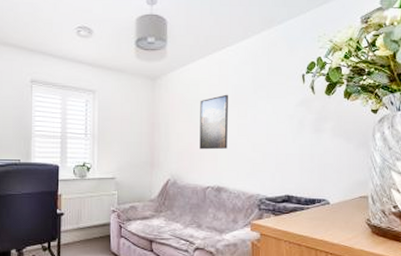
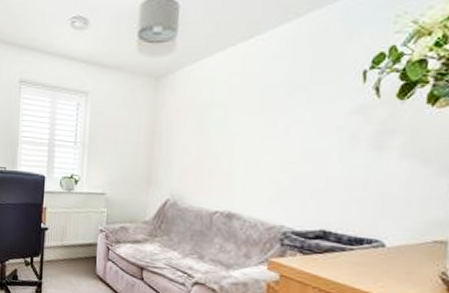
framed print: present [199,94,228,150] -> none [209,97,253,167]

